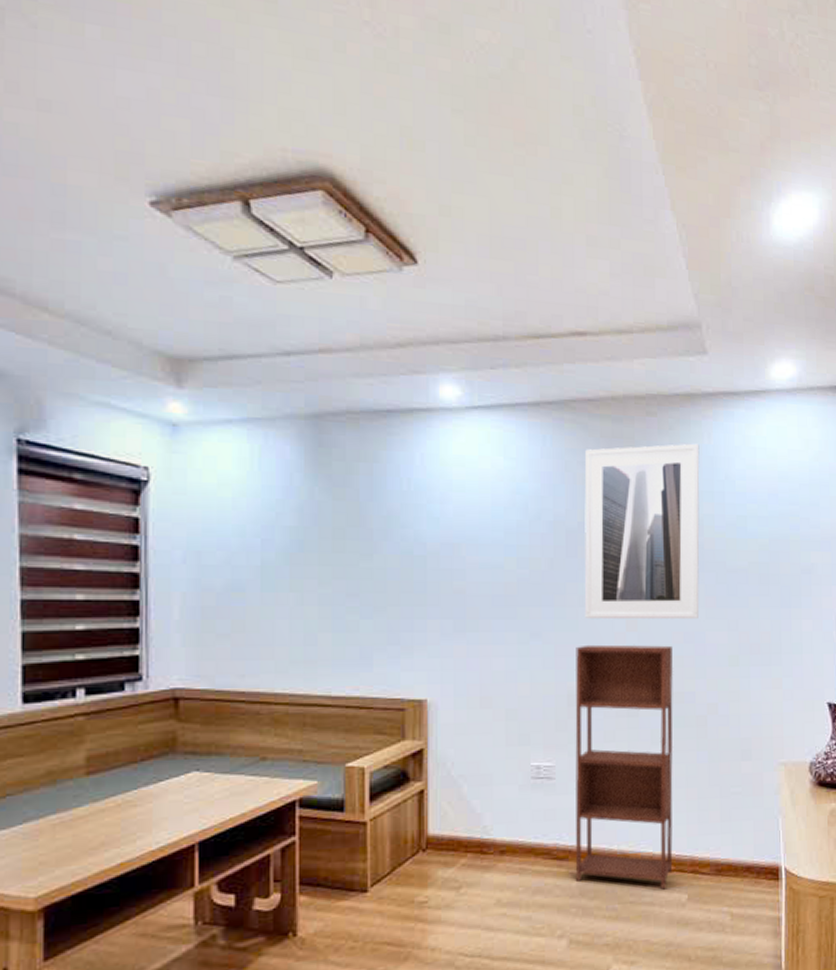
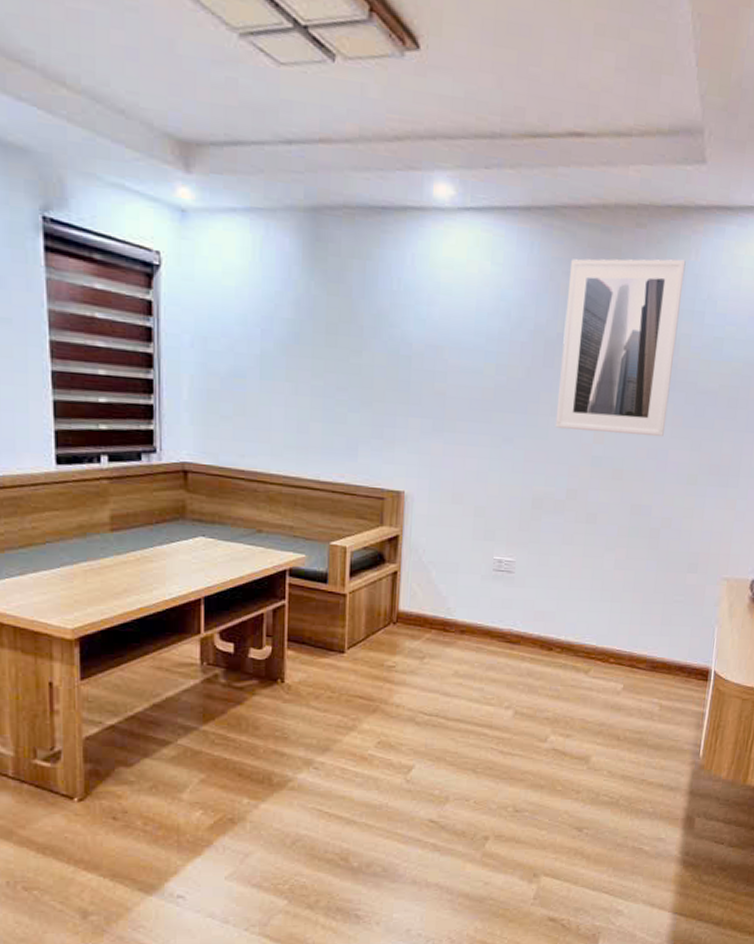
shelving unit: present [575,644,673,890] -> none [524,453,635,678]

